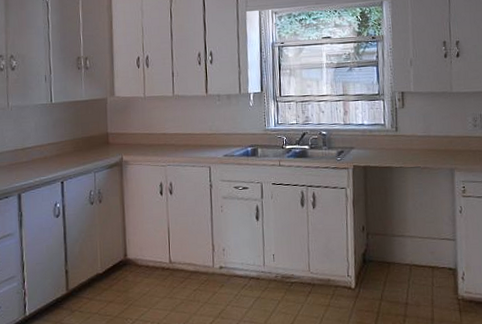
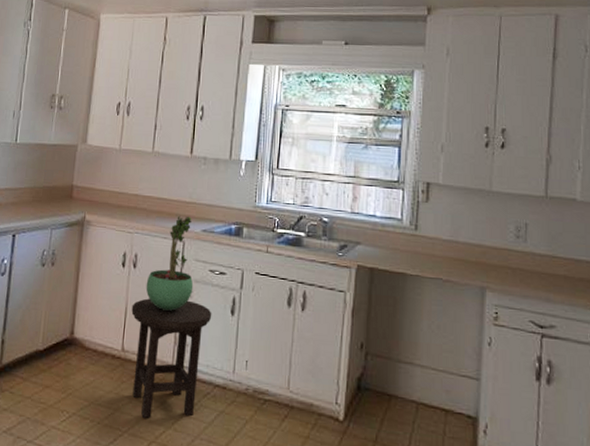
stool: none [173,214,241,313] -> present [131,298,212,418]
potted plant: none [182,146,223,225] -> present [146,215,194,311]

